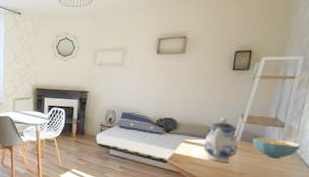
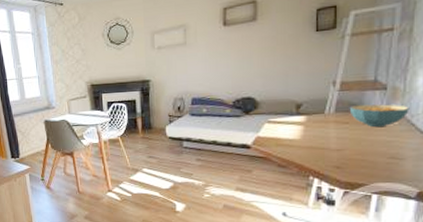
teapot: present [202,117,239,163] -> none [290,87,334,140]

